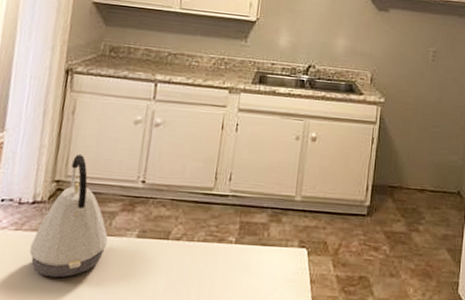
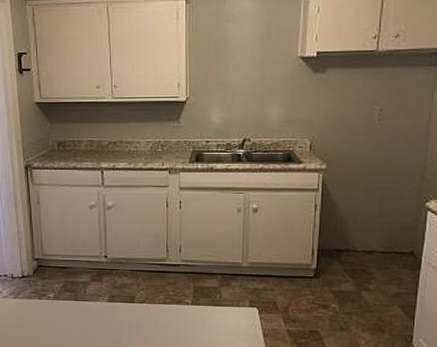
kettle: present [29,153,108,278] -> none [28,236,85,333]

